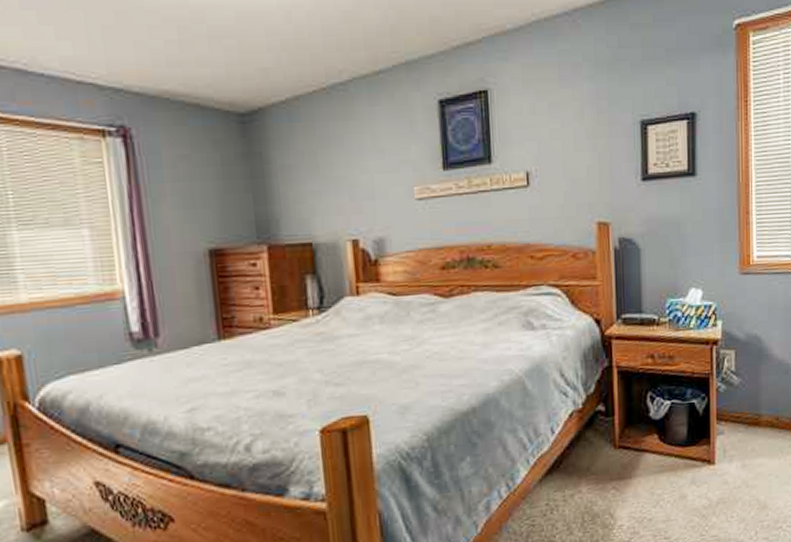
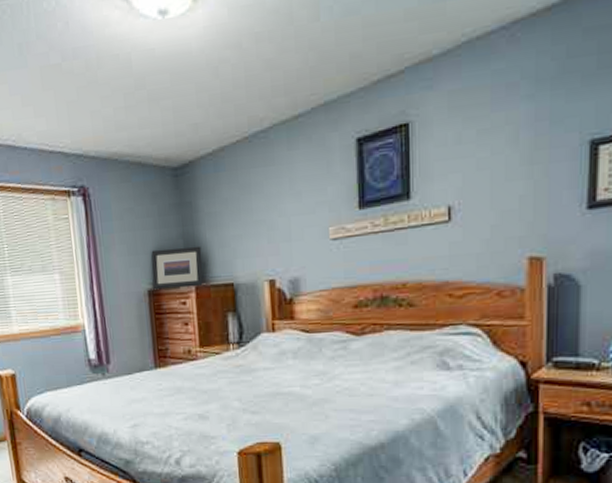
picture frame: none [213,201,276,250] -> present [151,245,203,290]

